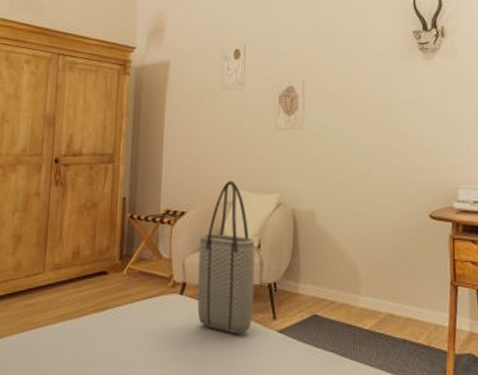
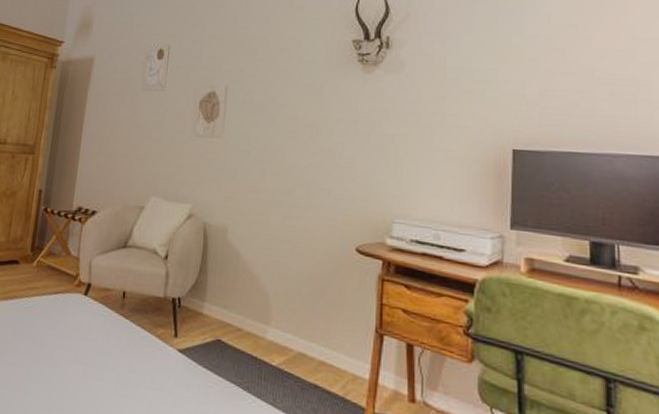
tote bag: present [197,180,255,334] -> none [99,184,163,347]

